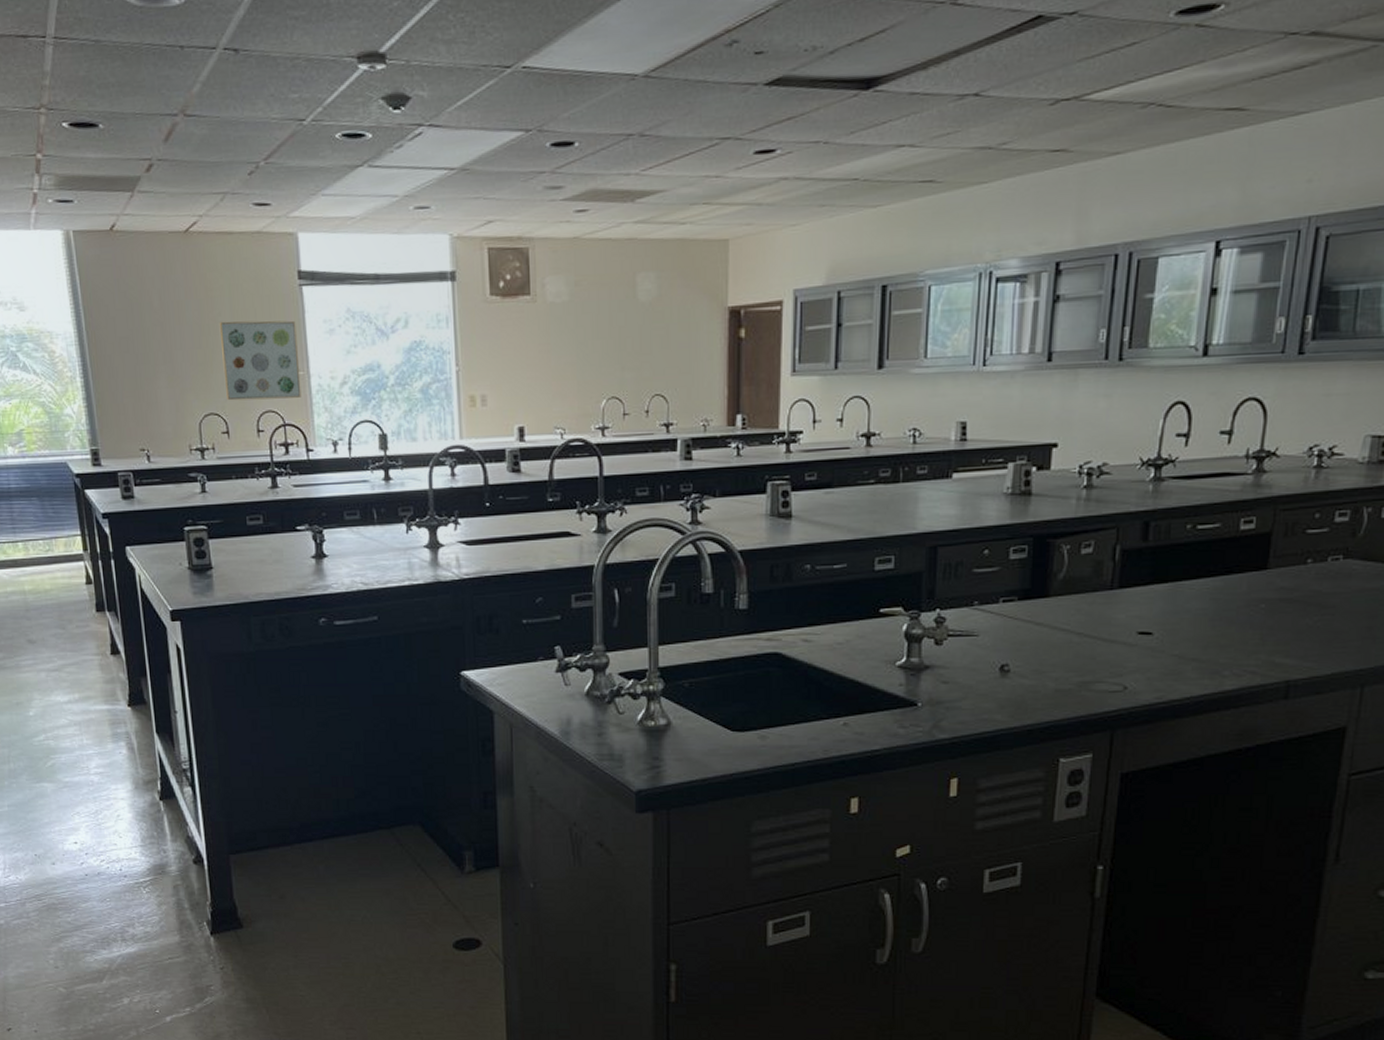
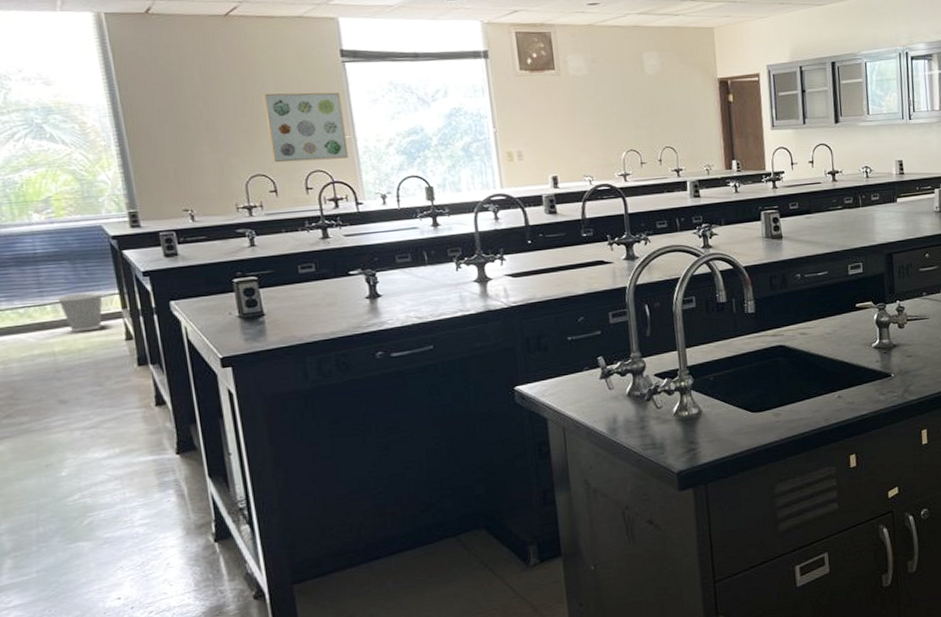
wastebasket: none [28,531,67,573] -> present [57,291,103,333]

